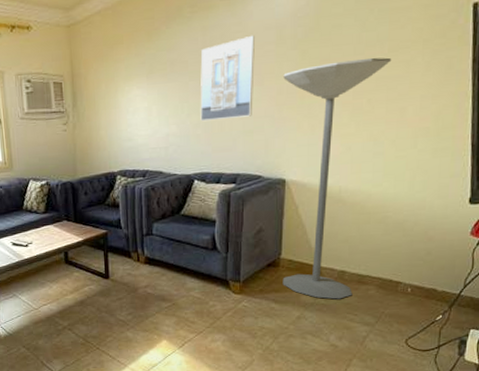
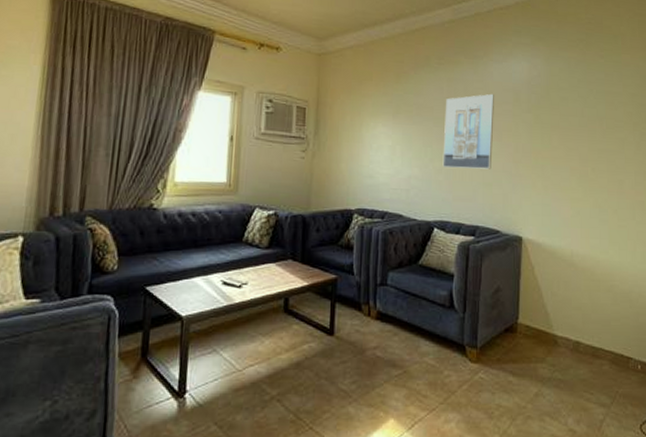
floor lamp: present [283,57,392,299] -> none [519,130,609,374]

